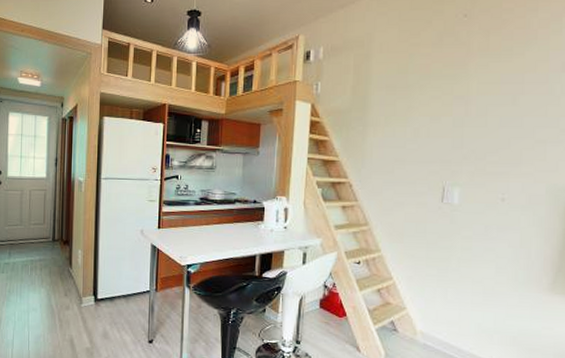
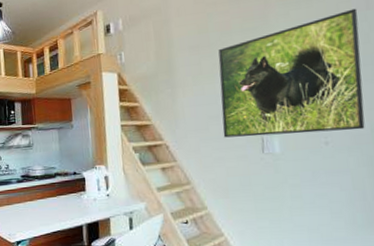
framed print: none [407,69,553,190] -> present [218,8,365,138]

